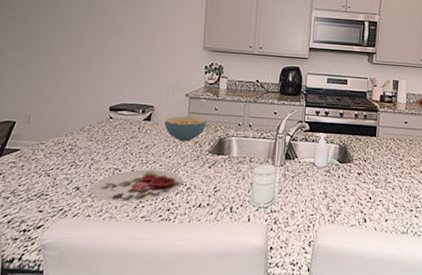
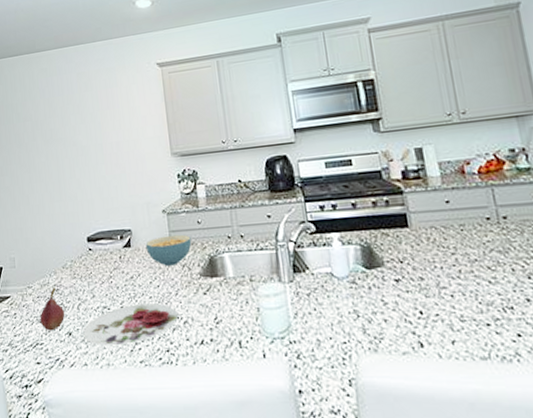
fruit: none [48,146,76,184] -> present [40,287,65,331]

